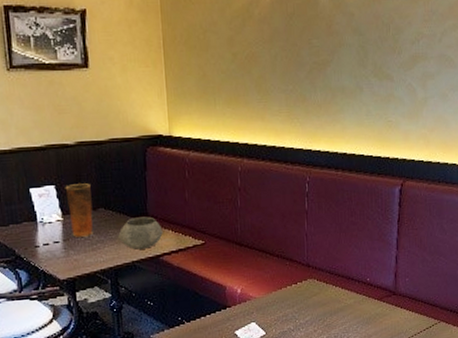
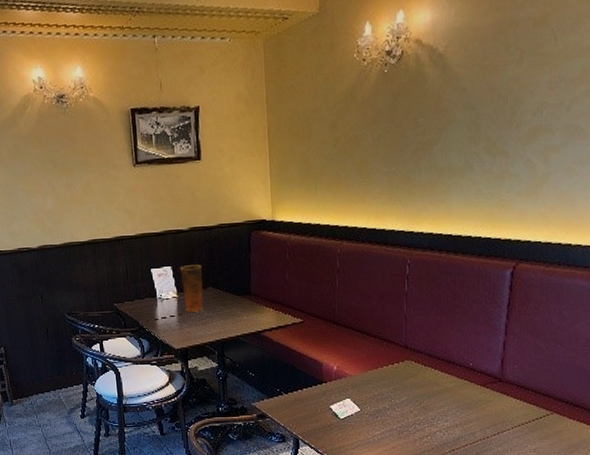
bowl: present [118,216,163,250] -> none [225,295,265,325]

